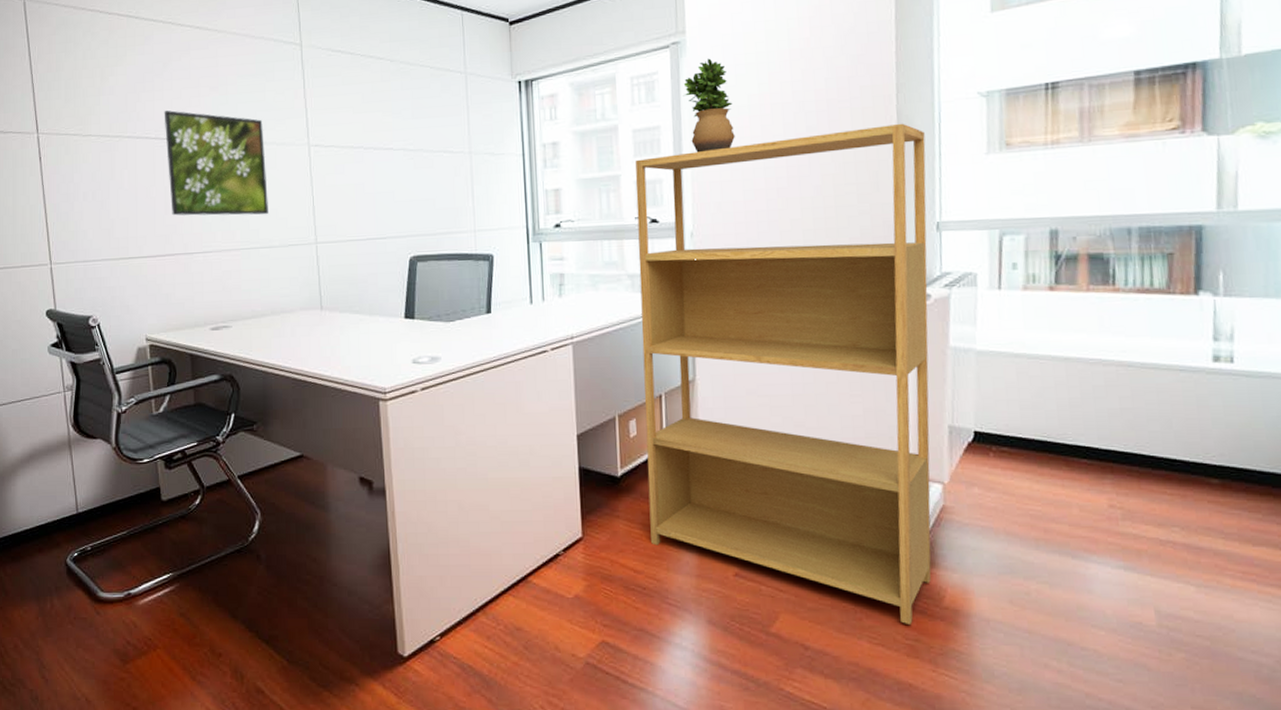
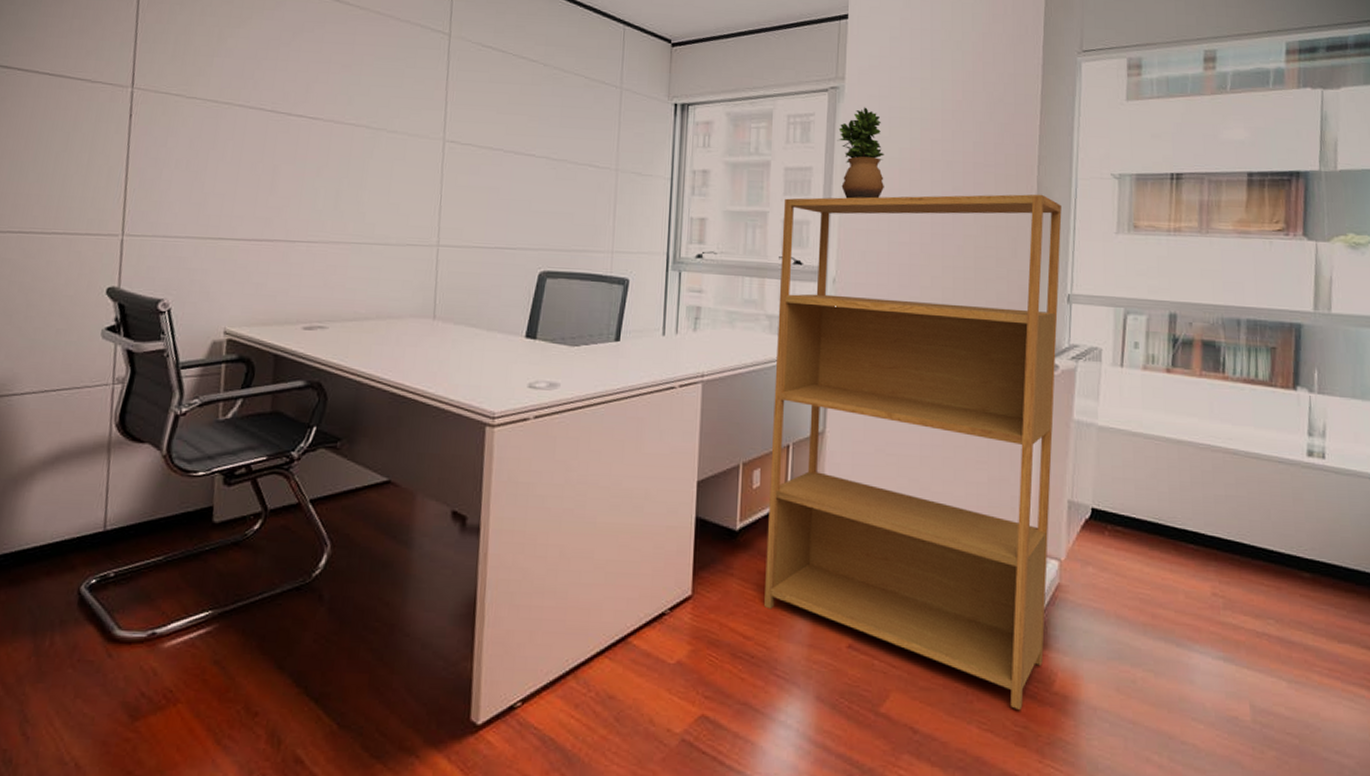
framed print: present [164,110,268,216] -> none [277,83,396,209]

